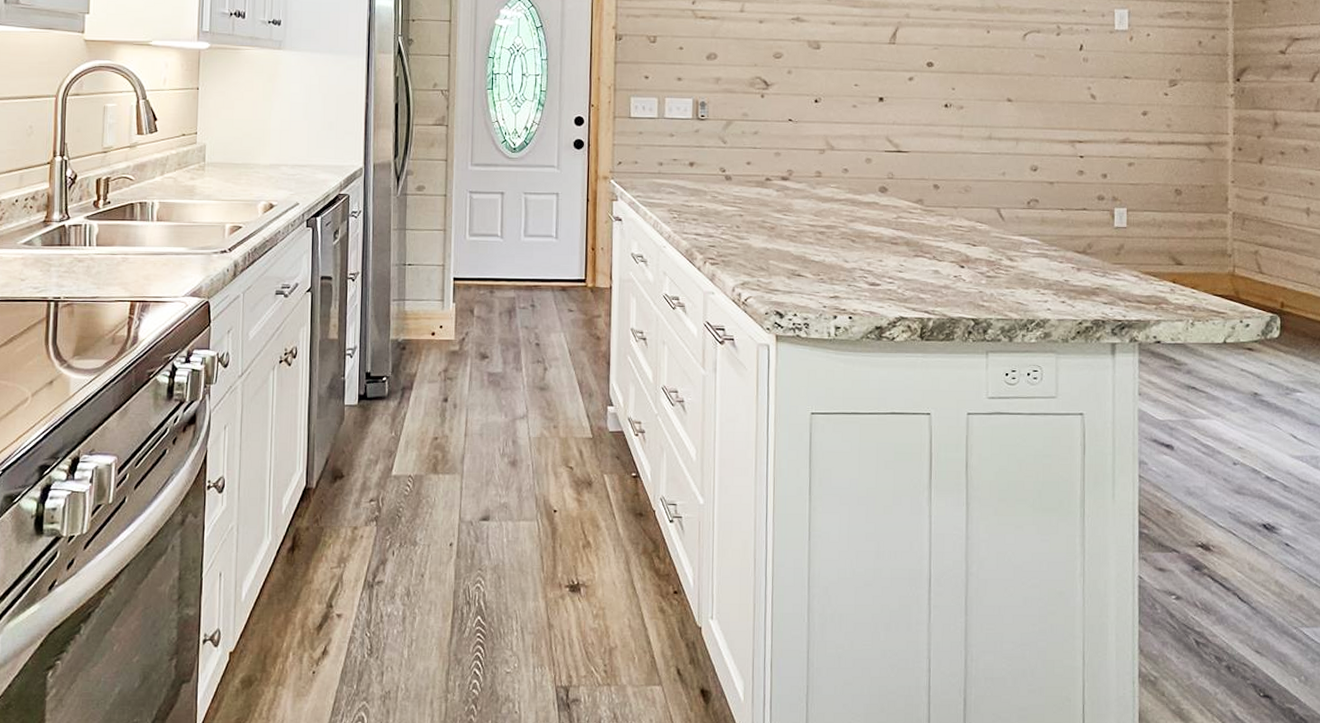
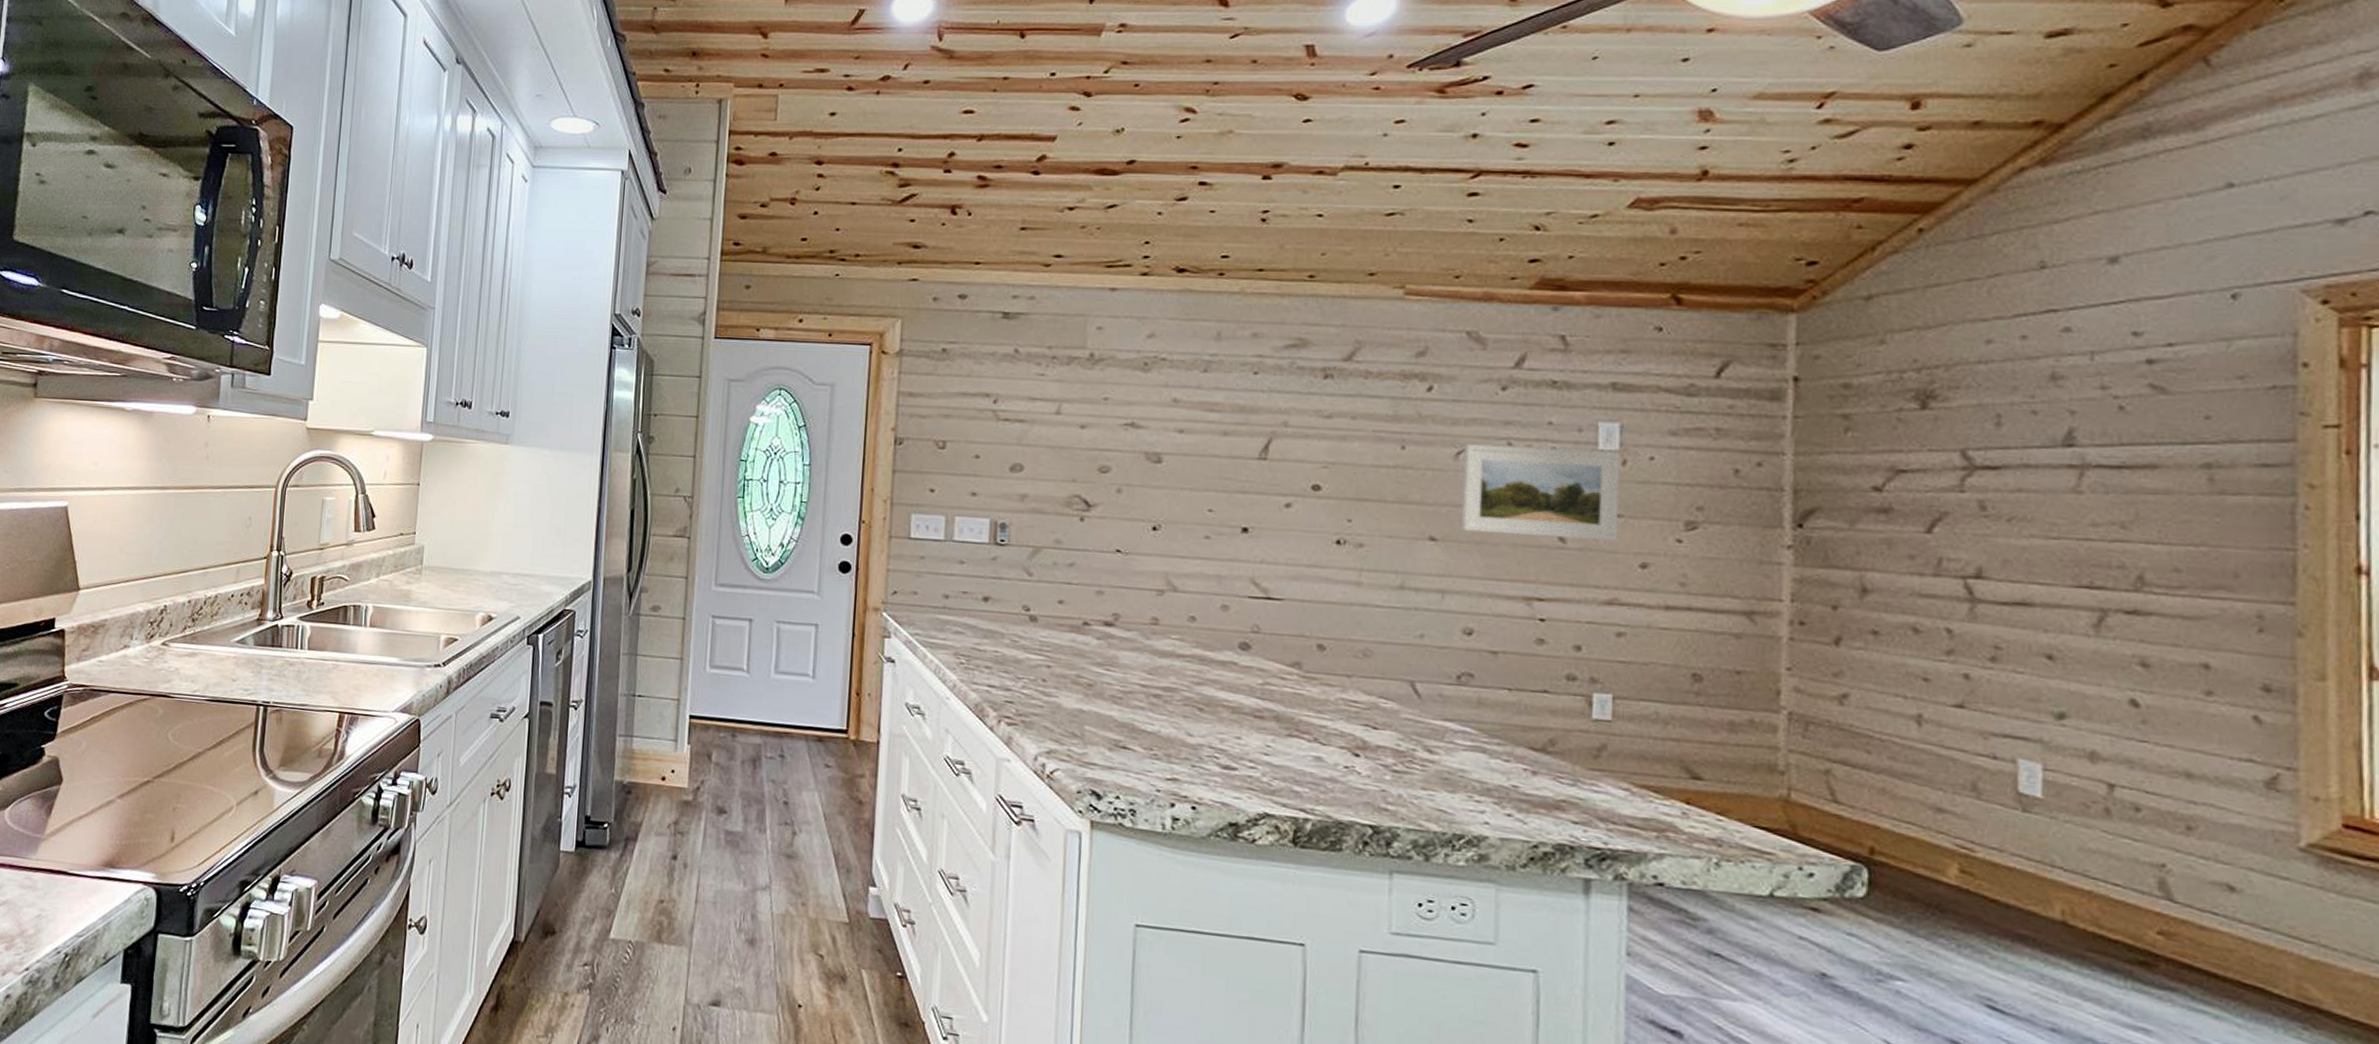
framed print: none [1027,27,1129,96] -> present [1460,443,1621,540]

